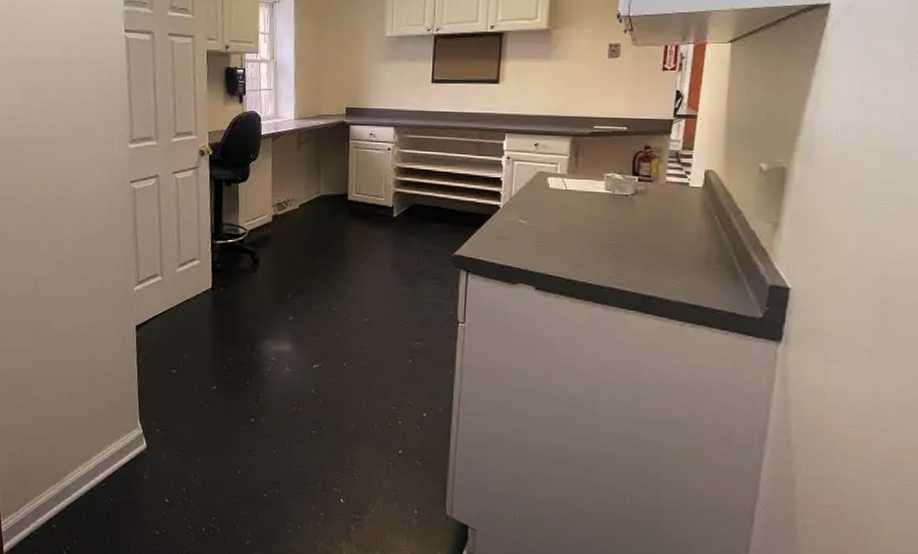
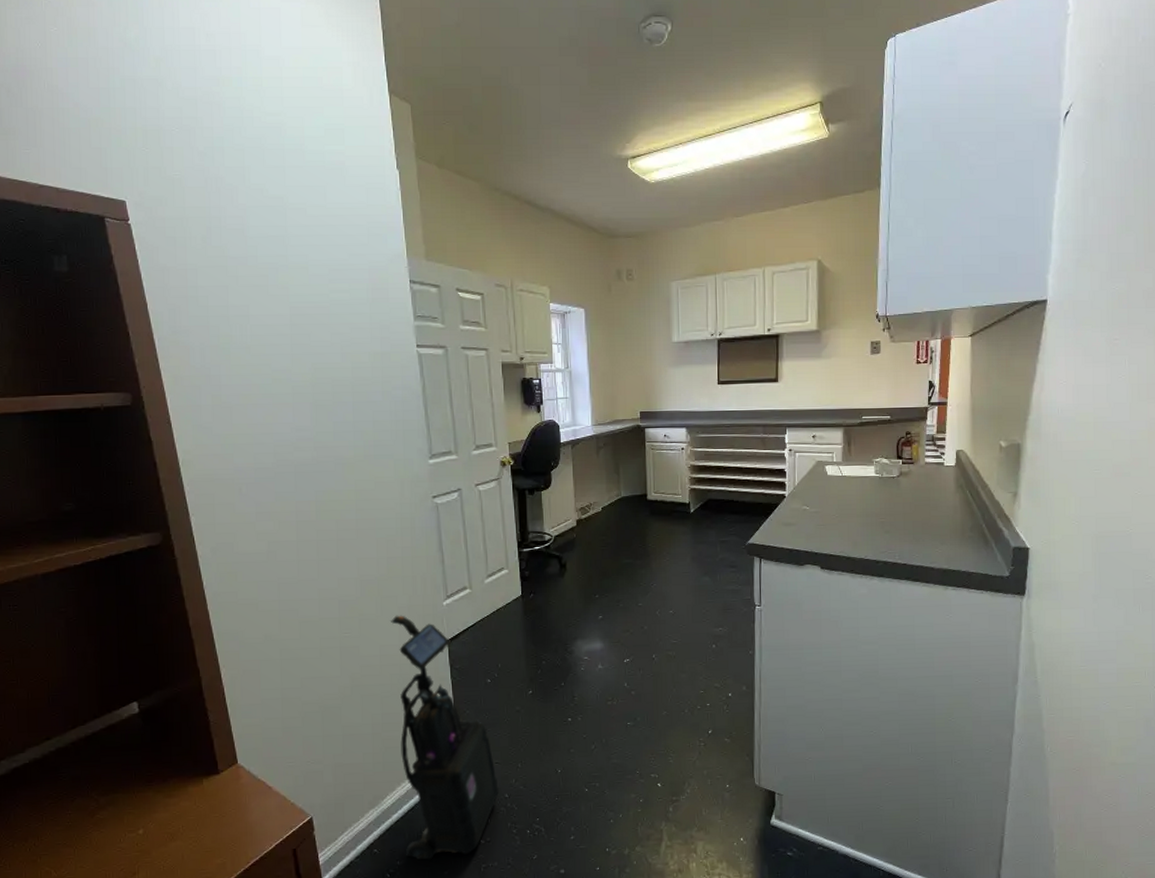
vacuum cleaner: none [82,296,177,544] -> present [390,615,499,860]

